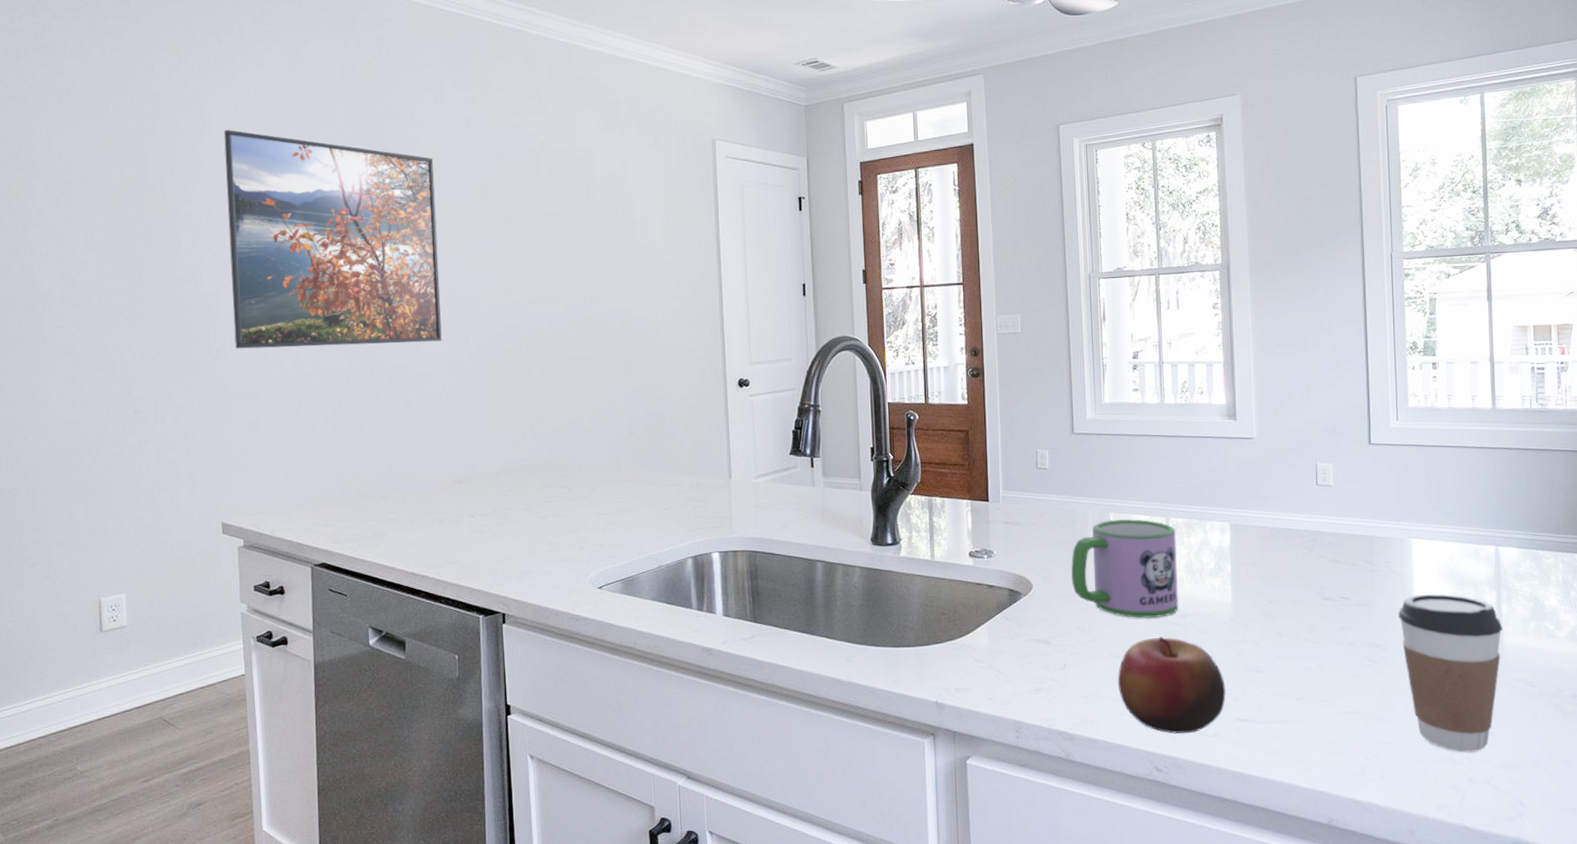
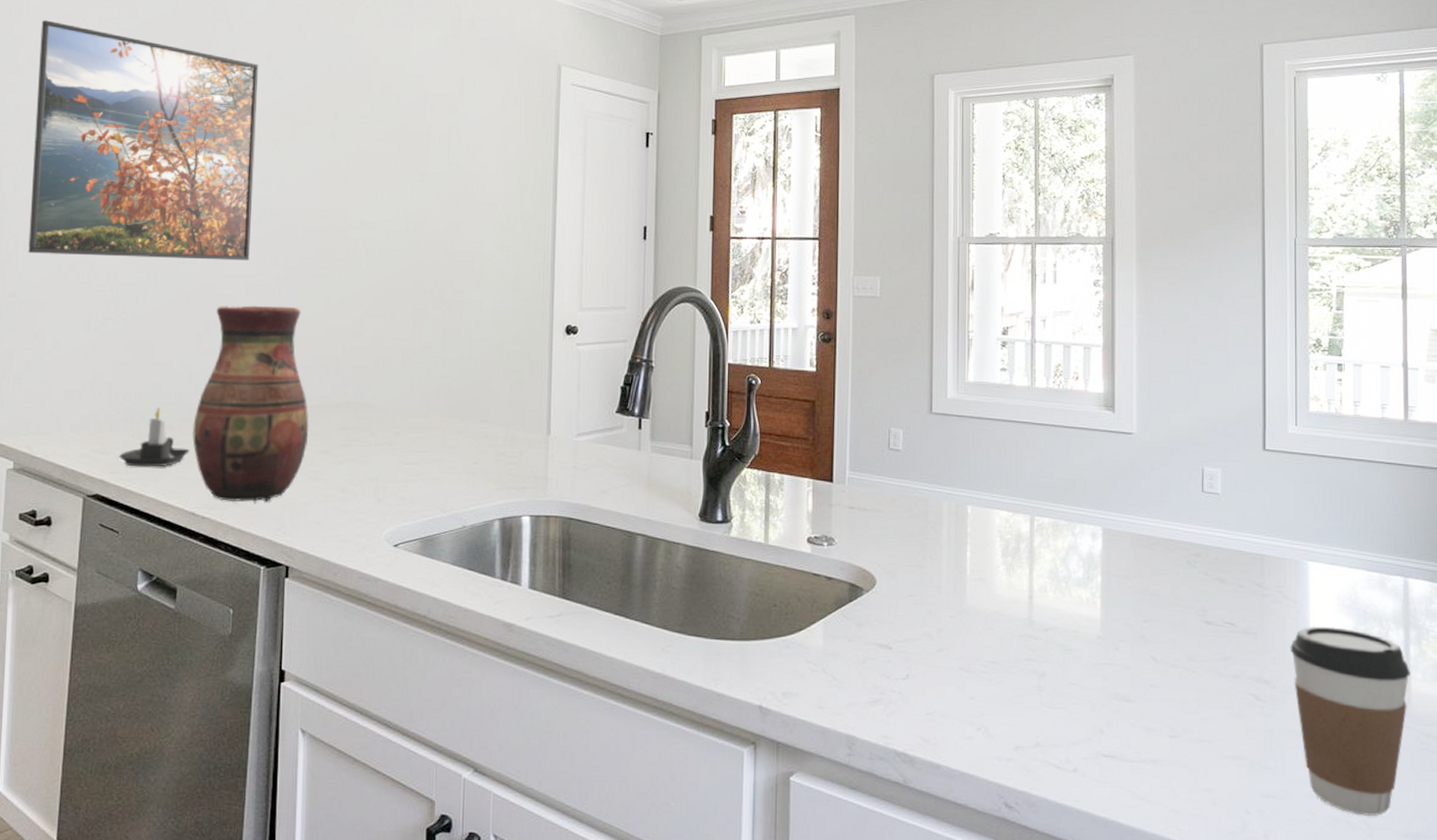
candle: none [339,480,404,536] -> present [118,406,190,467]
vase: none [405,380,512,560] -> present [192,305,309,502]
mug: present [1071,519,1179,619] -> none [920,513,1041,630]
apple: present [1117,636,1227,735] -> none [966,651,1090,767]

